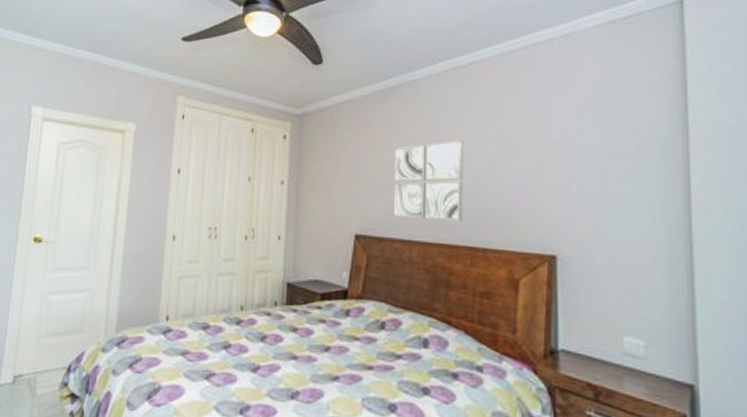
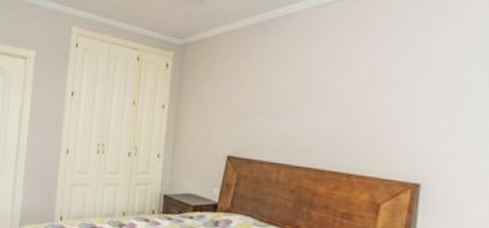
wall art: present [393,140,463,222] -> none [263,71,338,149]

